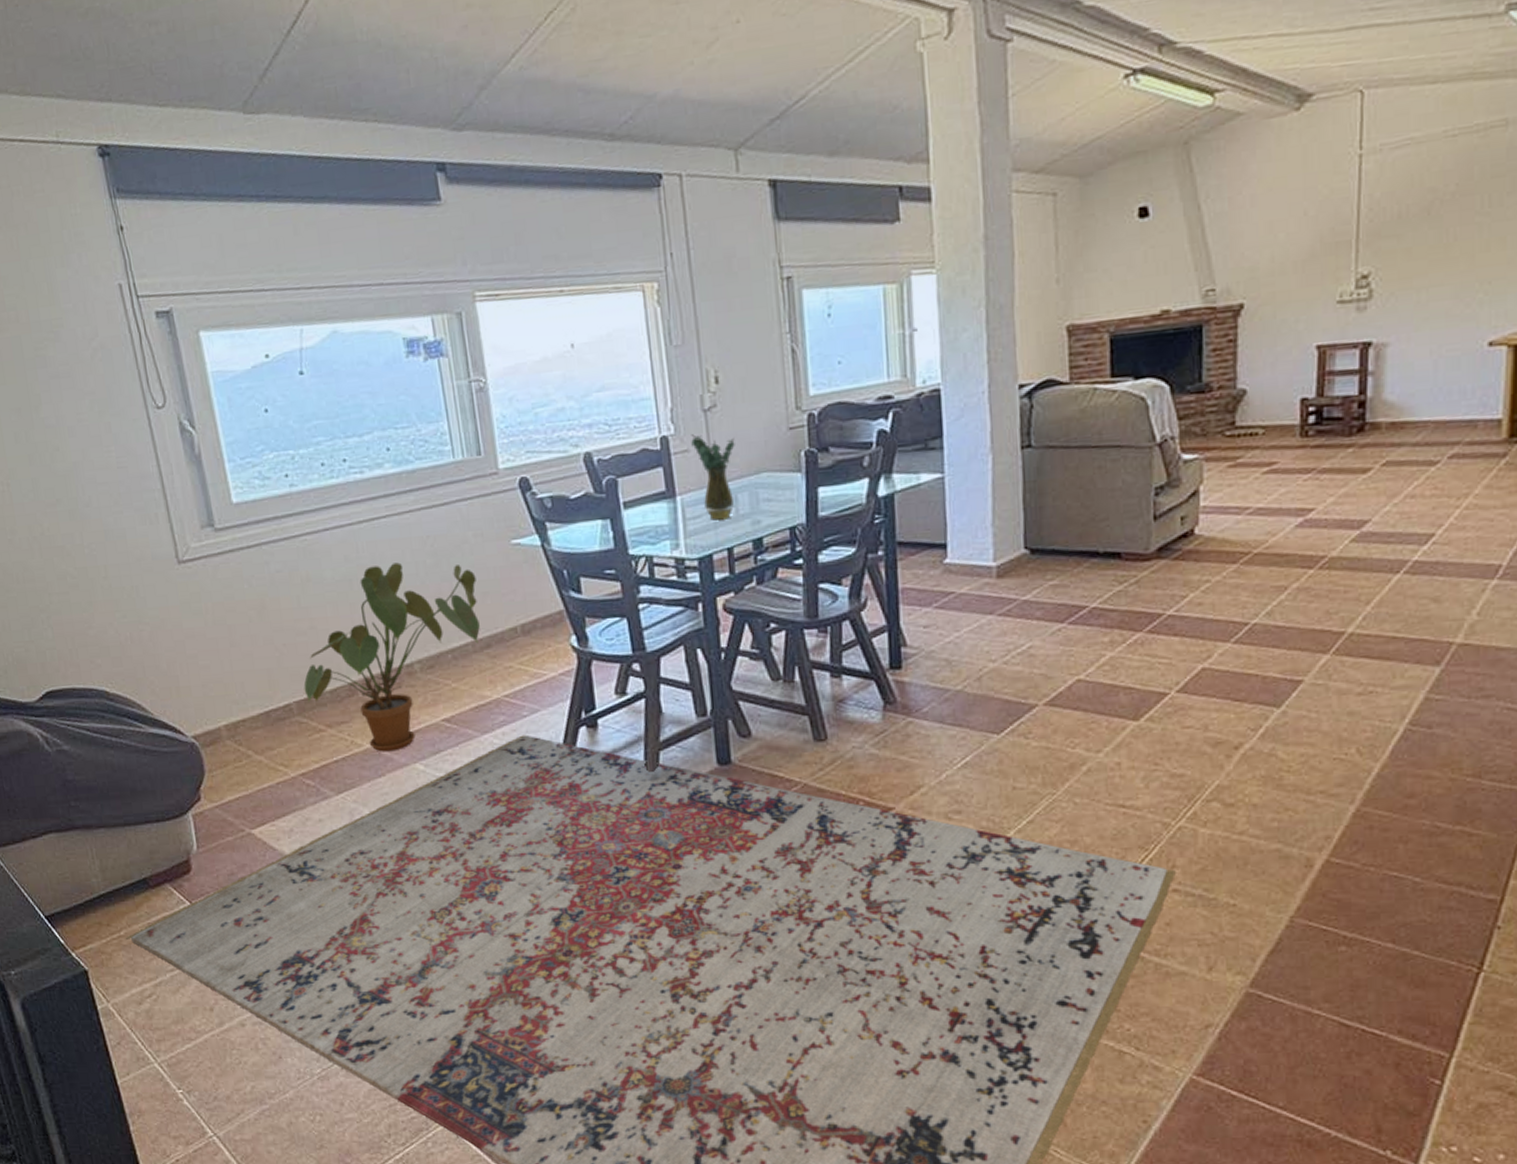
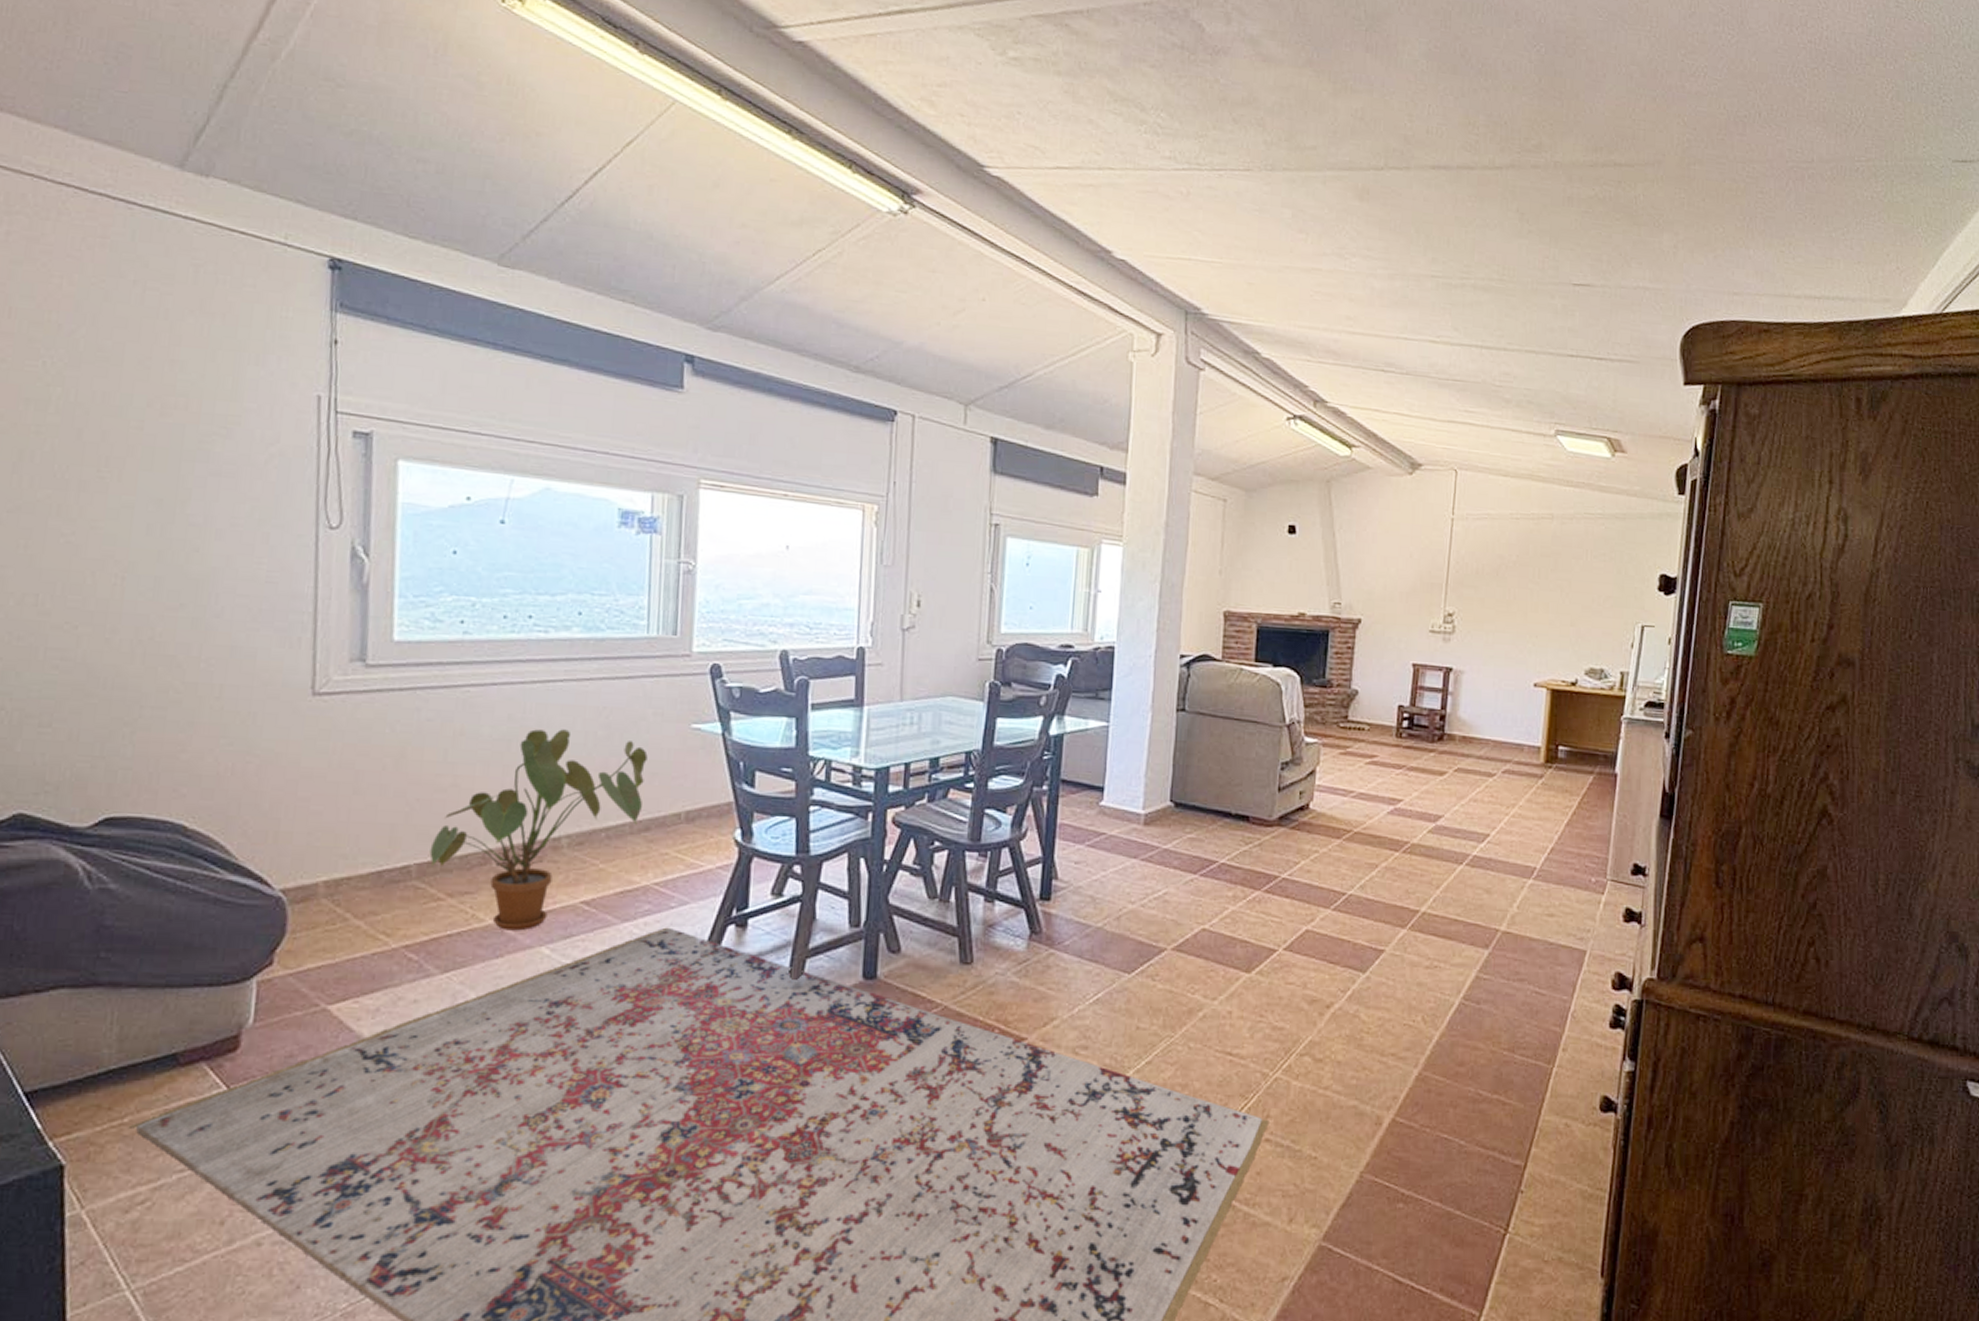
vase: present [691,434,735,521] -> none [886,650,927,735]

